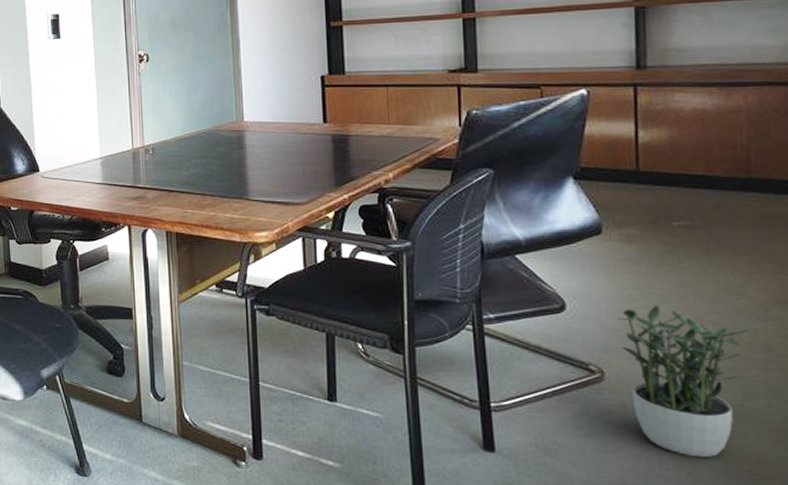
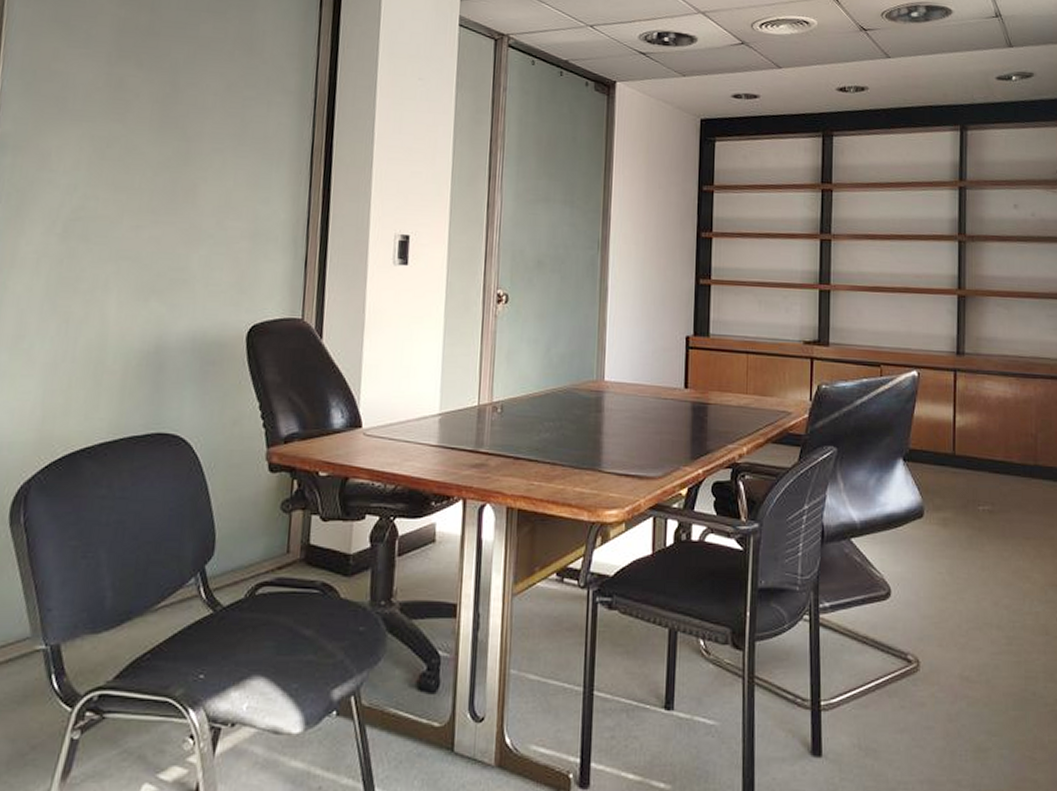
potted plant: present [618,305,750,458] -> none [933,589,1033,747]

